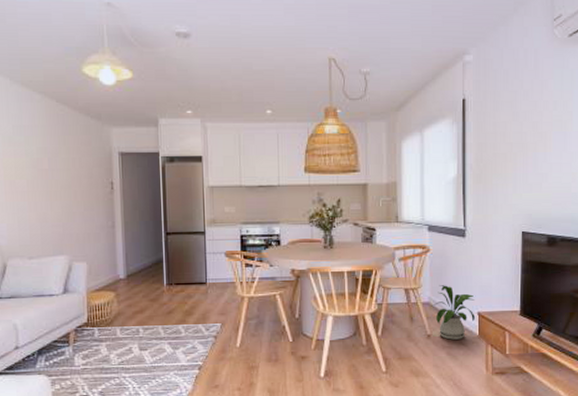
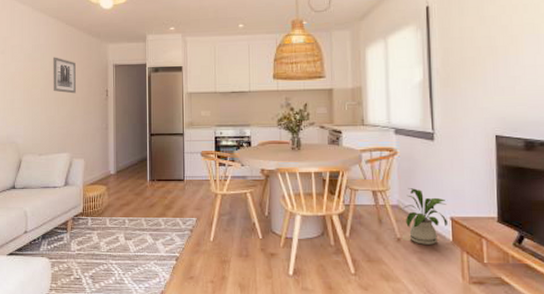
wall art: none [41,141,73,186] -> present [53,57,76,94]

